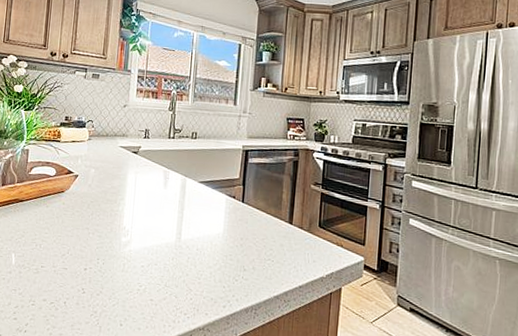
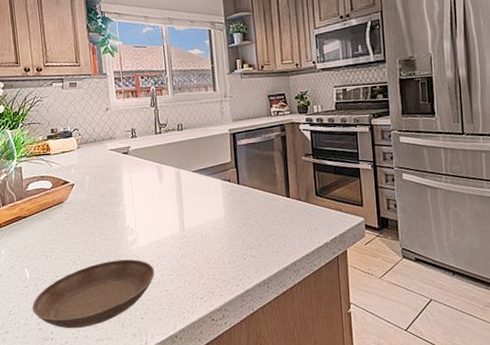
saucer: none [11,259,143,325] -> present [32,259,155,329]

